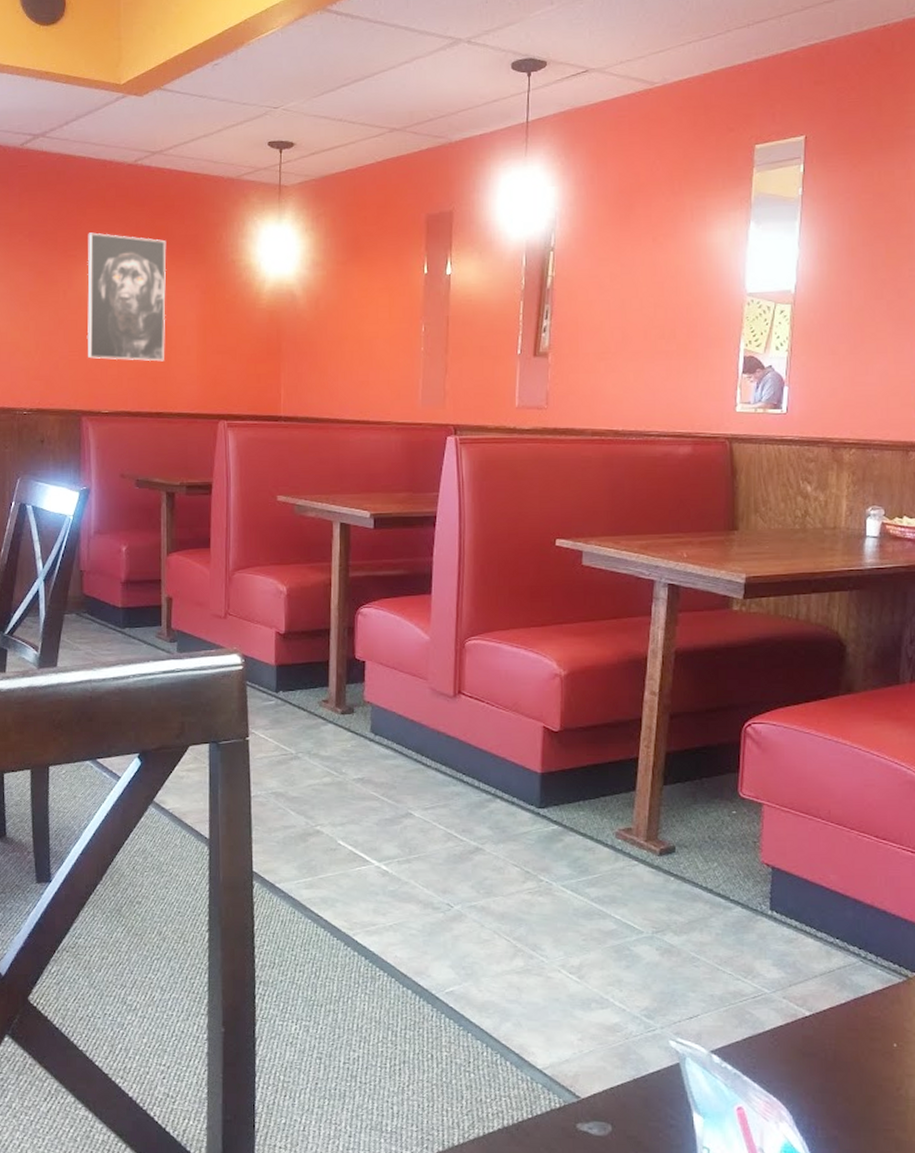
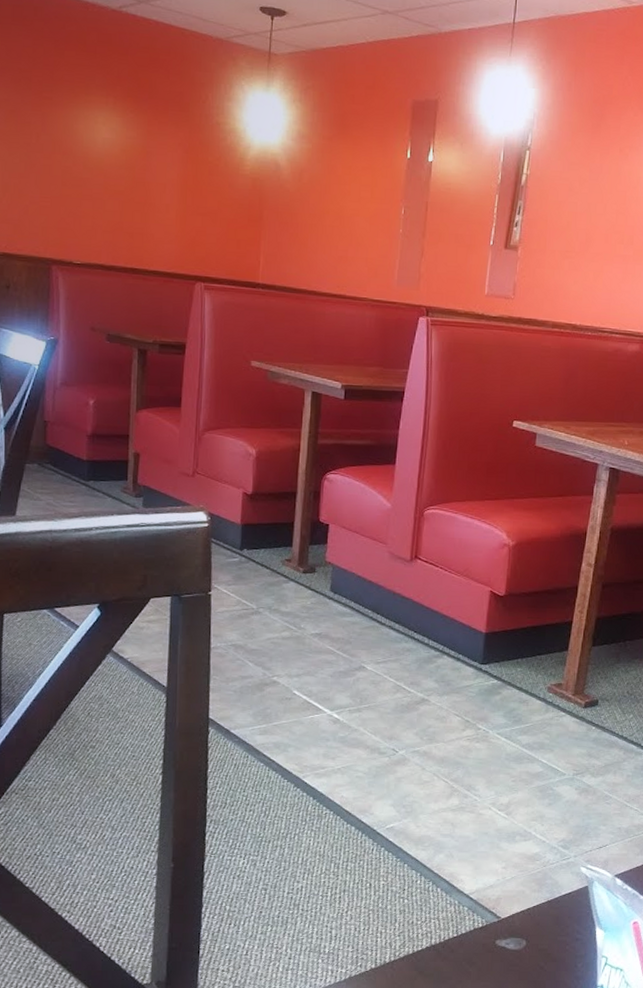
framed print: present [86,232,167,362] -> none [60,76,149,217]

